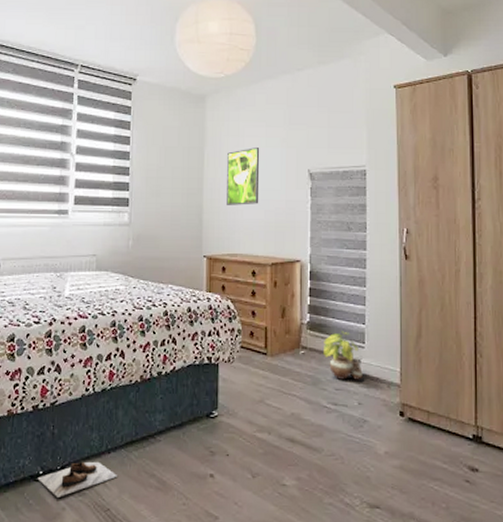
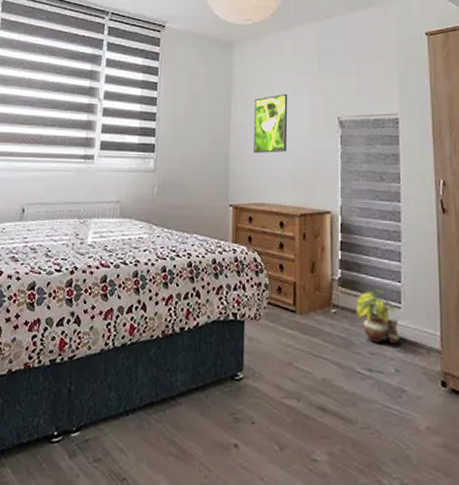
shoe: present [37,461,118,499] -> none [51,423,136,464]

